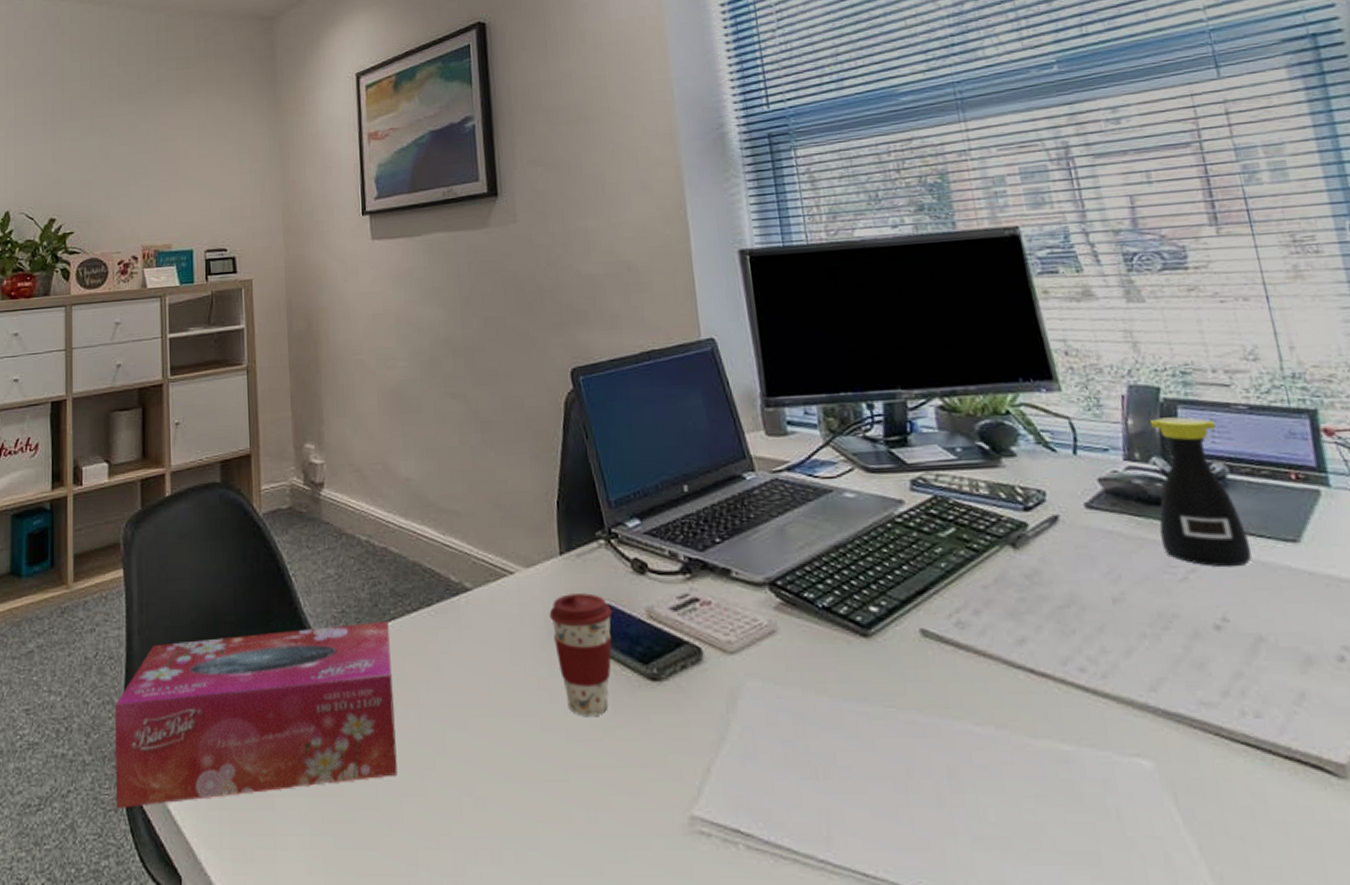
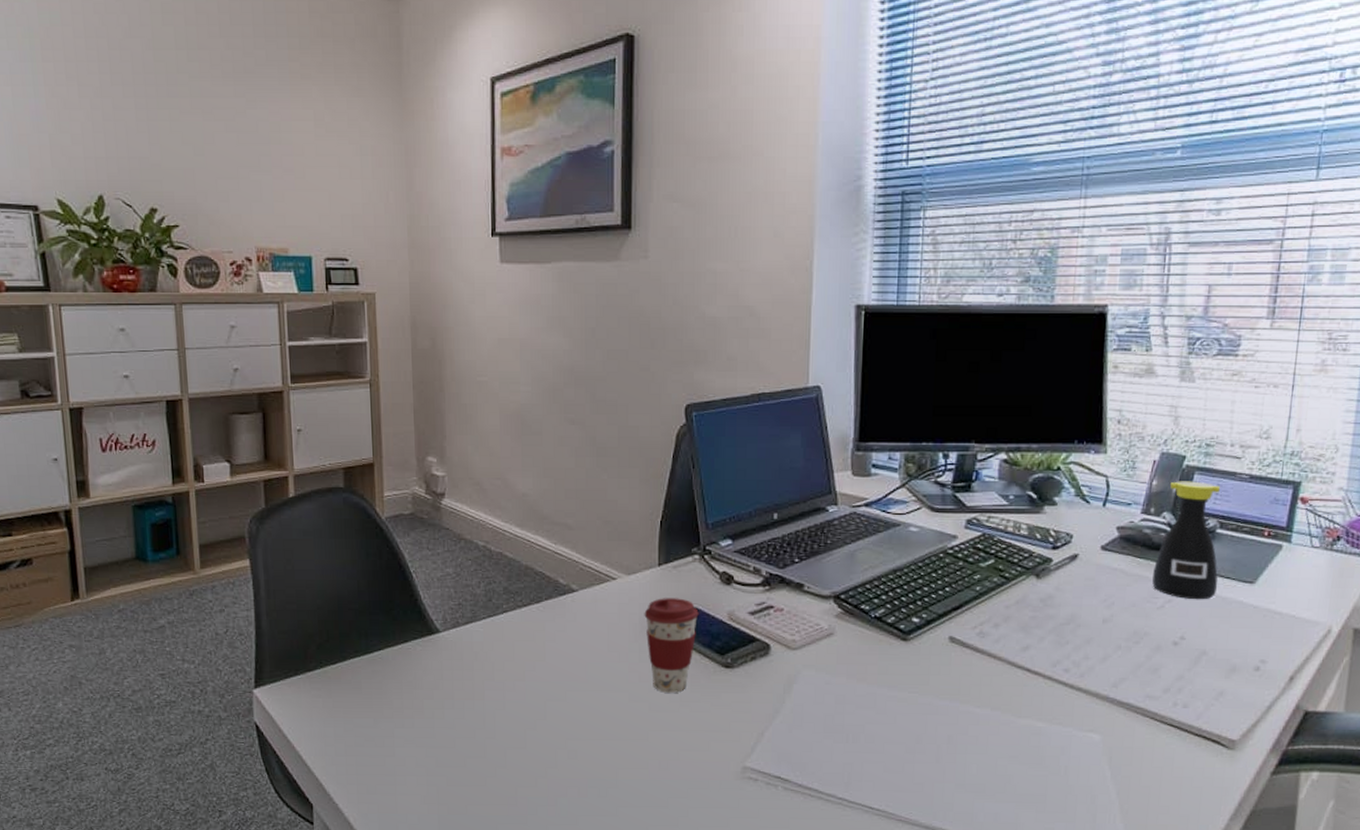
tissue box: present [115,622,398,810] -> none [247,614,503,754]

